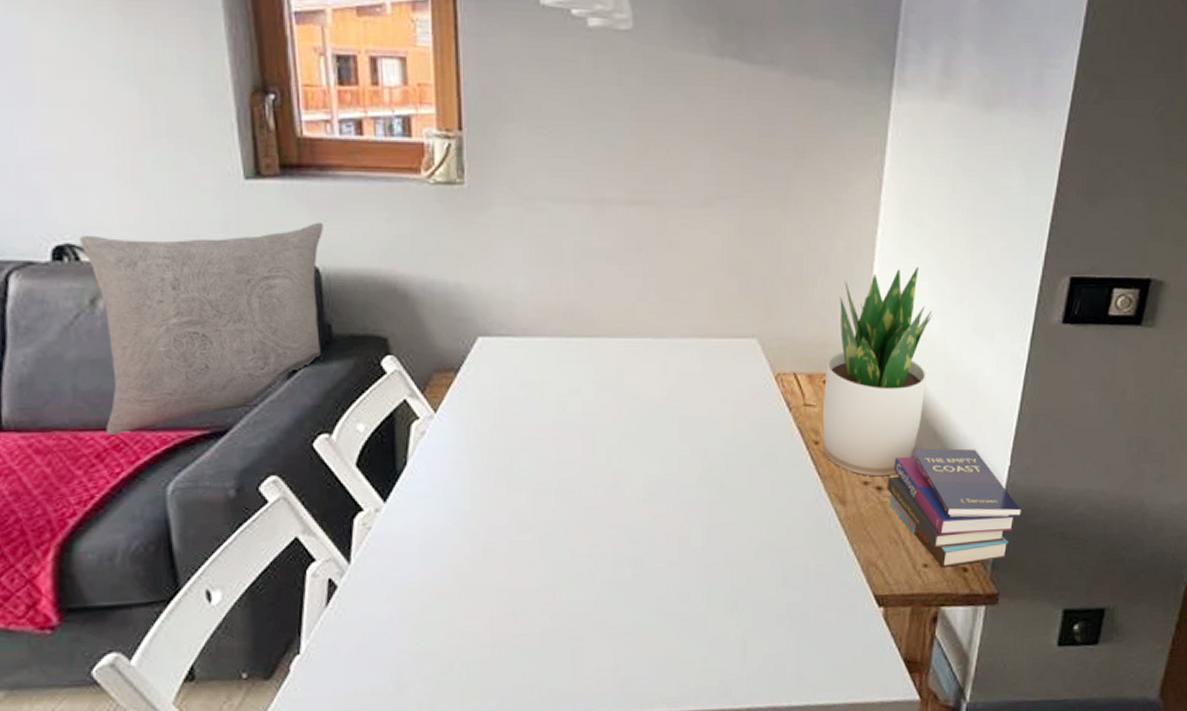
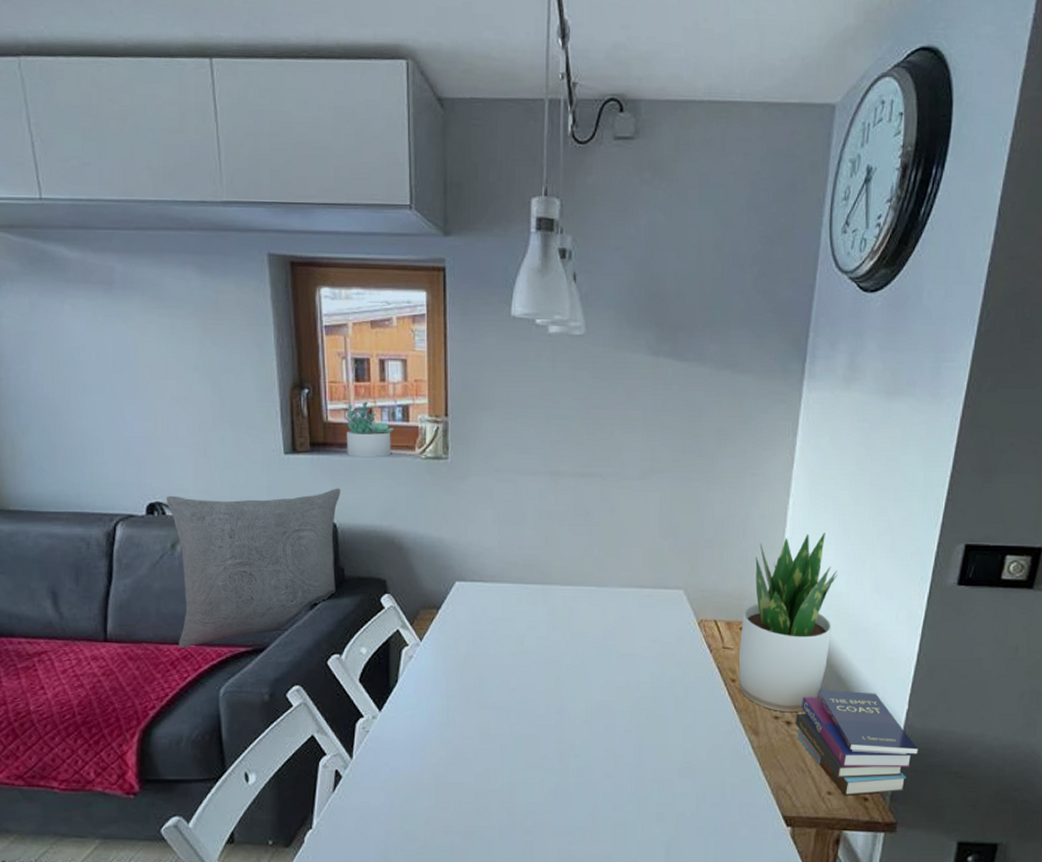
succulent plant: none [327,110,392,183] -> present [346,401,394,458]

